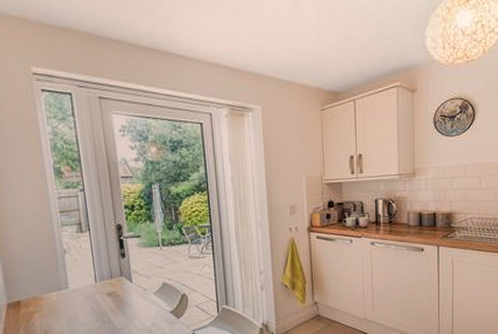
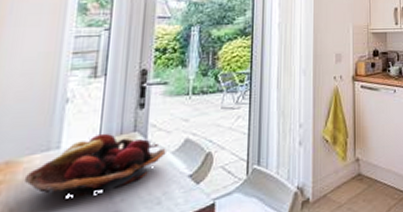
fruit basket: none [49,277,149,324] -> present [23,133,166,196]

